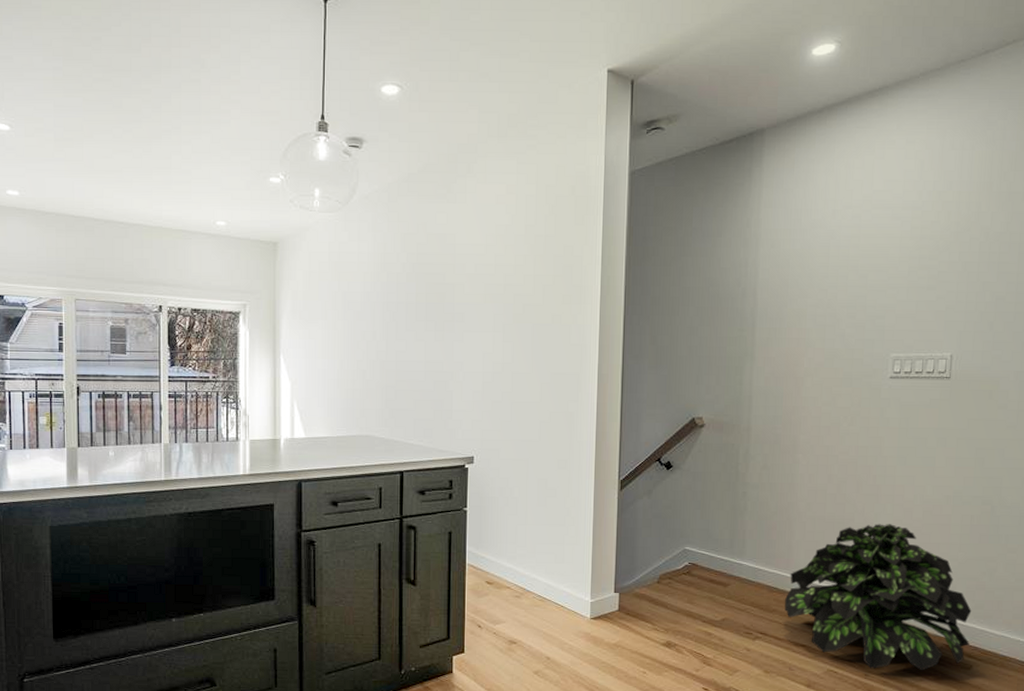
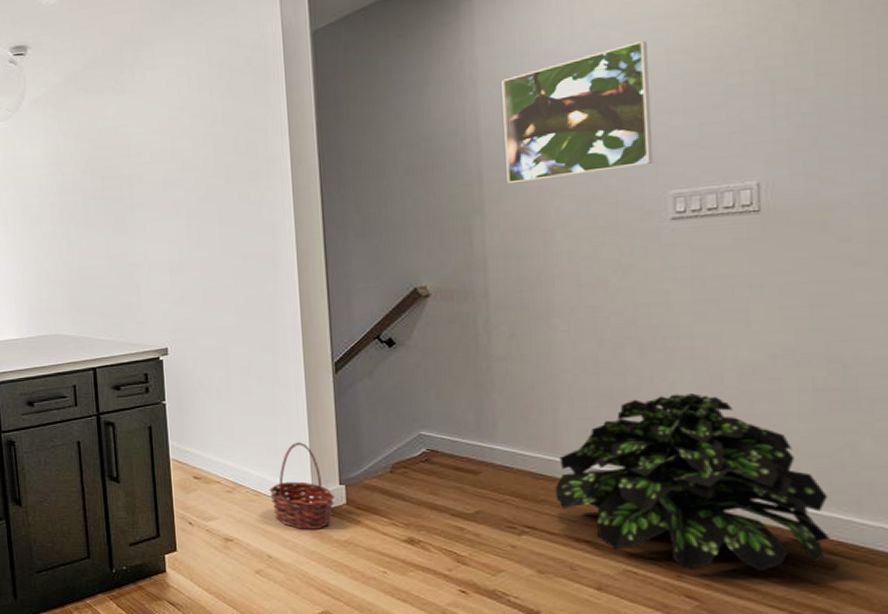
basket: none [552,552,609,633] -> present [268,442,335,529]
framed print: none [774,225,887,334] -> present [502,41,652,184]

